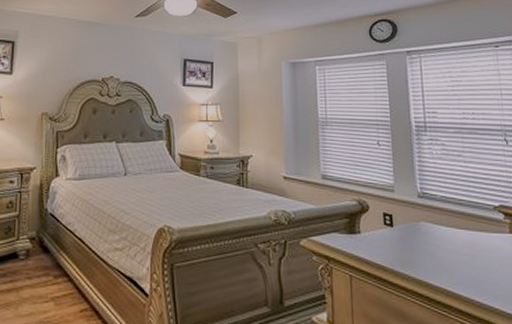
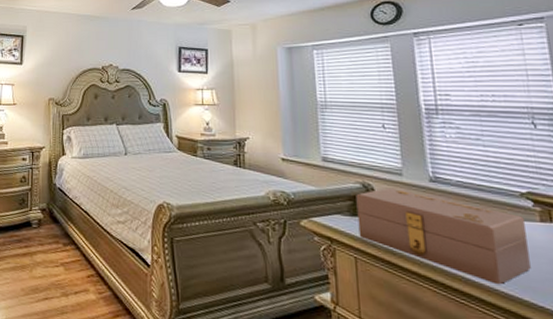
jewelry box: none [352,204,501,295] -> present [356,187,531,285]

